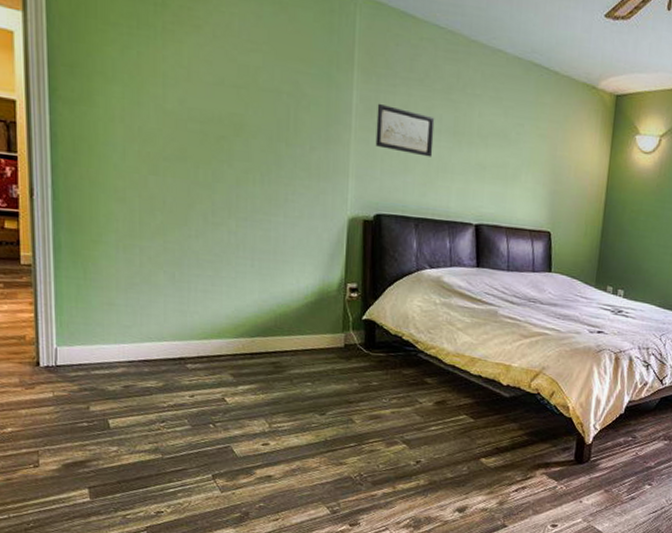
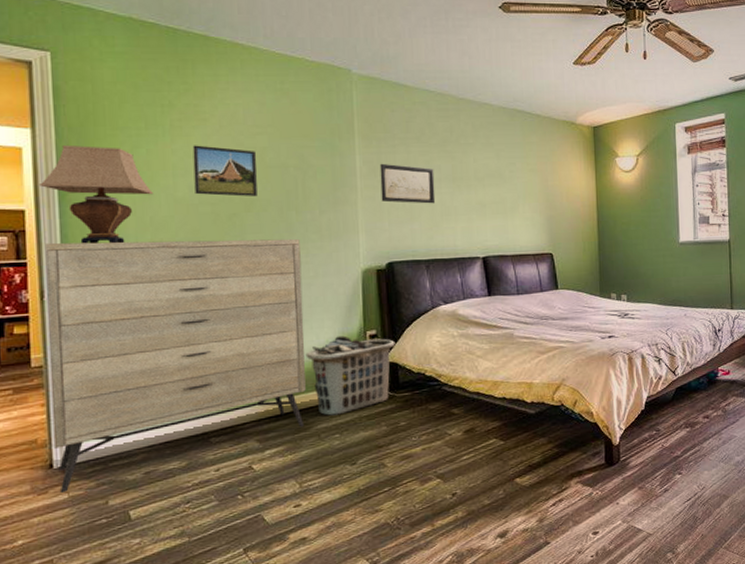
table lamp: none [30,34,142,151] -> present [39,144,153,244]
dresser: none [34,138,287,392] -> present [44,238,306,494]
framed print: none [184,53,250,120] -> present [192,145,257,197]
clothes hamper: none [284,283,375,364] -> present [305,335,395,416]

